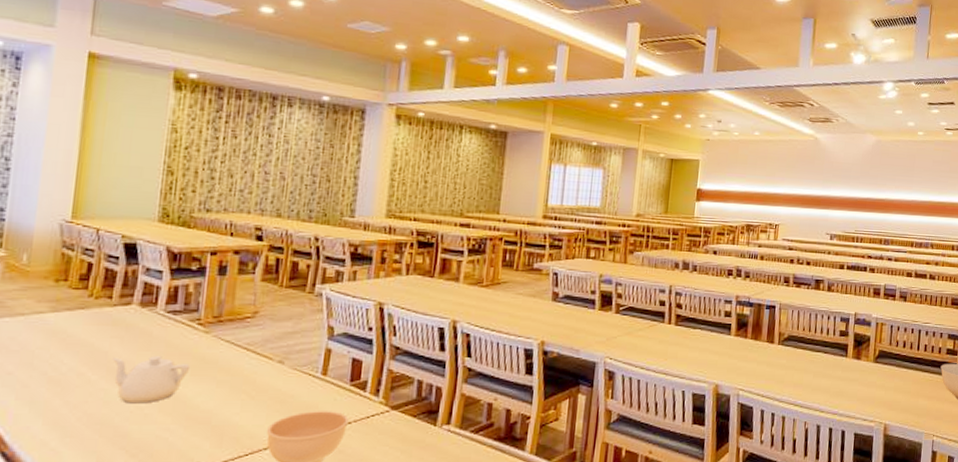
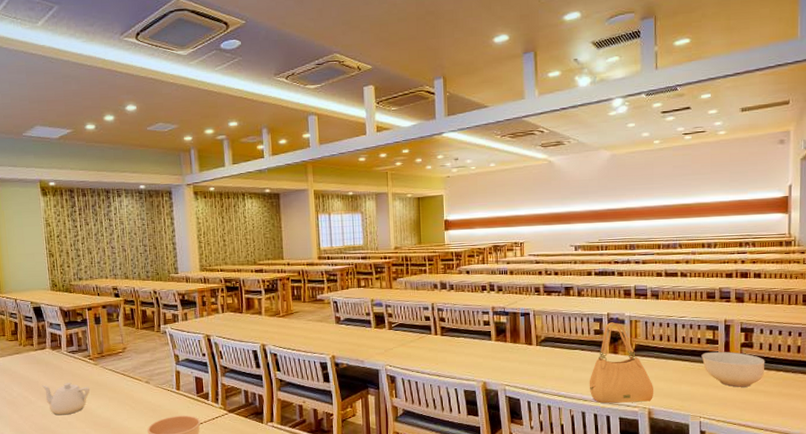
handbag: none [827,323,892,416] -> present [589,322,653,404]

